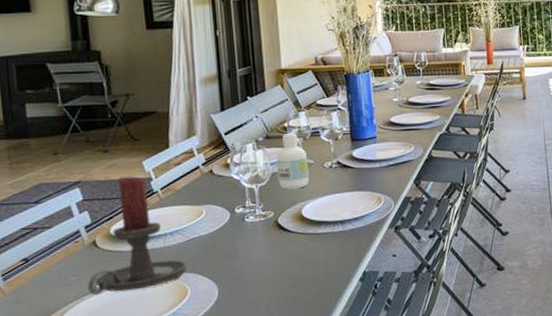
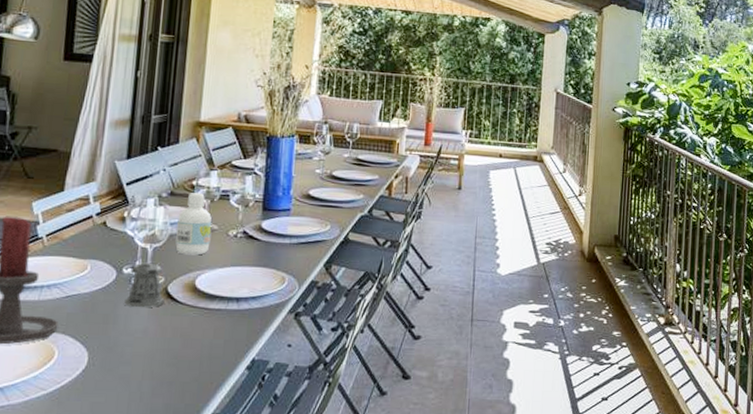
pepper shaker: none [241,200,277,241] -> present [124,262,165,308]

